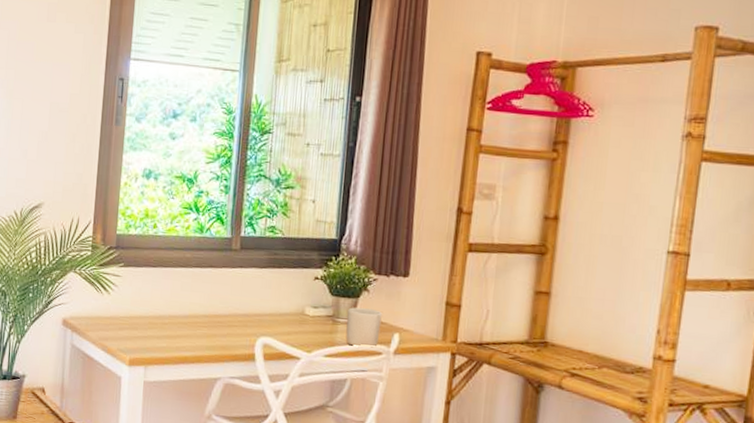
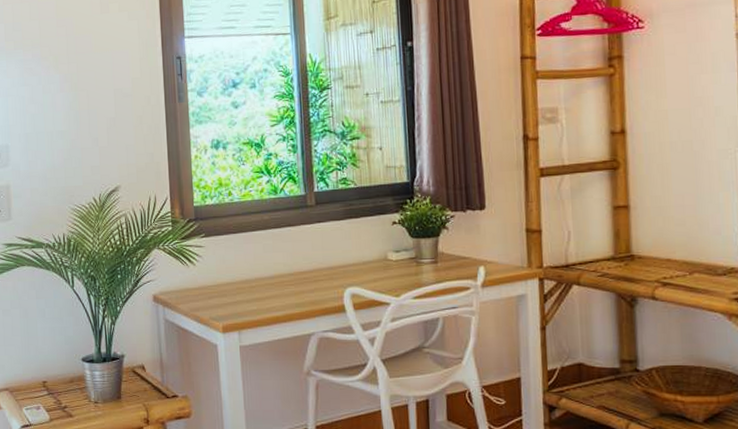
mug: present [345,307,382,348] -> none [430,246,466,285]

